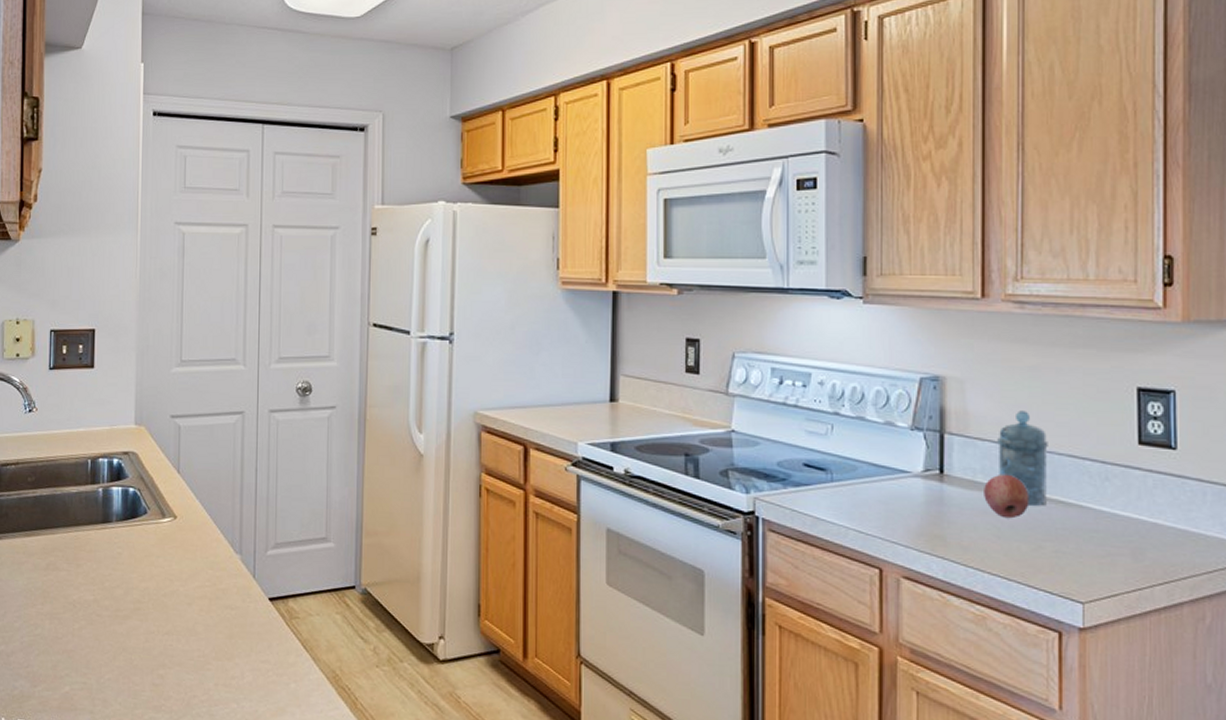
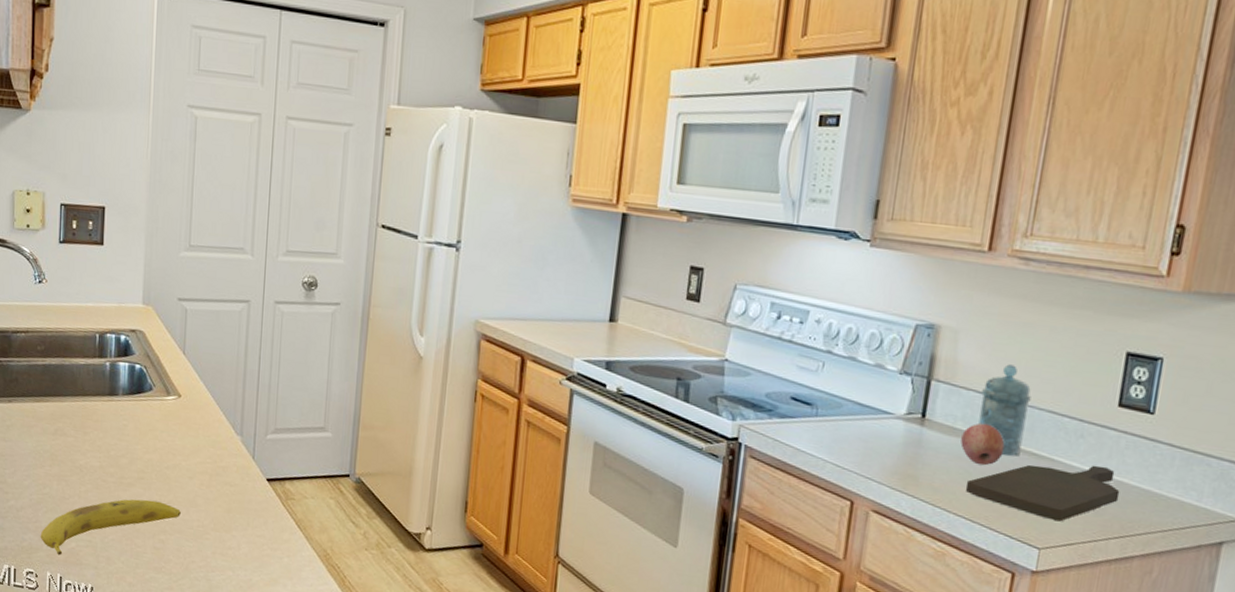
fruit: none [32,632,180,702] -> present [40,499,181,556]
cutting board: none [996,508,1156,572] -> present [965,464,1120,522]

